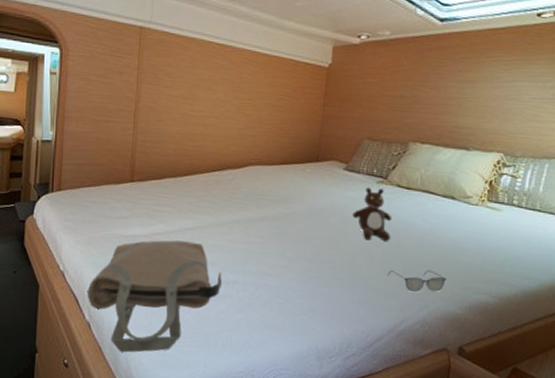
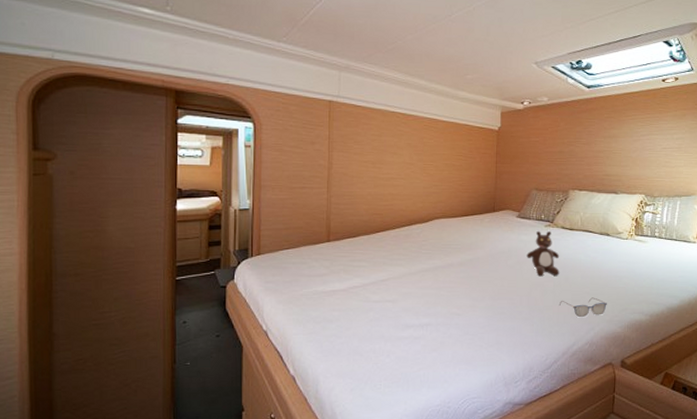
tote bag: present [87,240,222,353] -> none [290,292,416,401]

